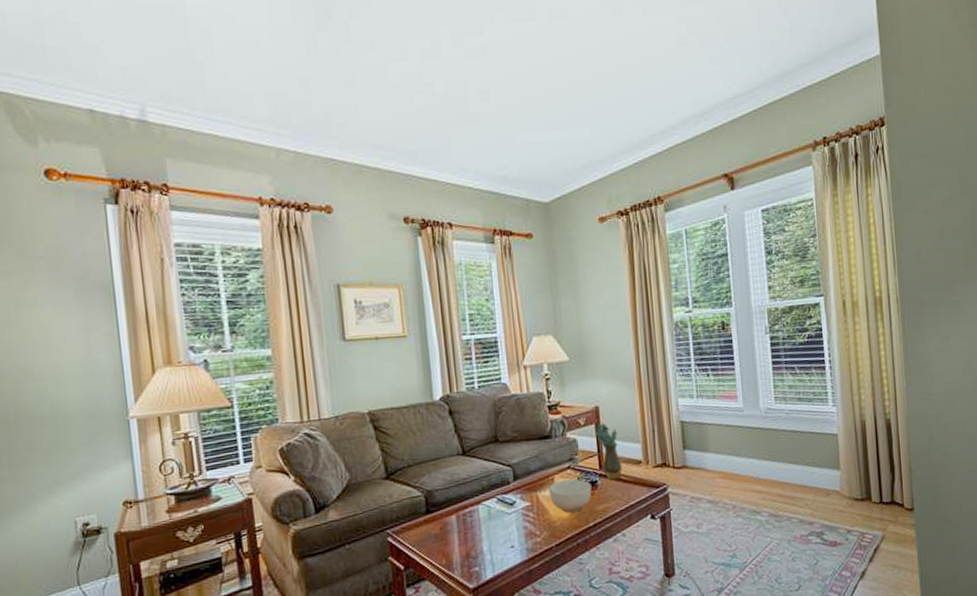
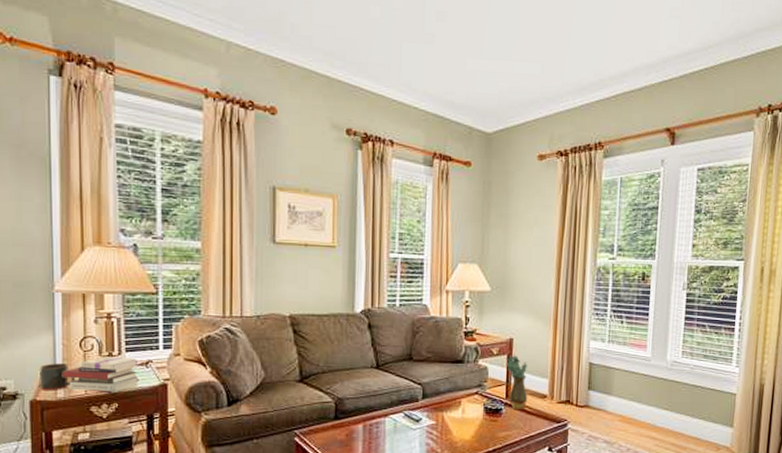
mug: none [121,490,159,521] -> present [40,363,76,390]
books: none [144,476,223,518] -> present [61,356,139,394]
bowl: present [548,479,592,513] -> none [454,404,496,436]

